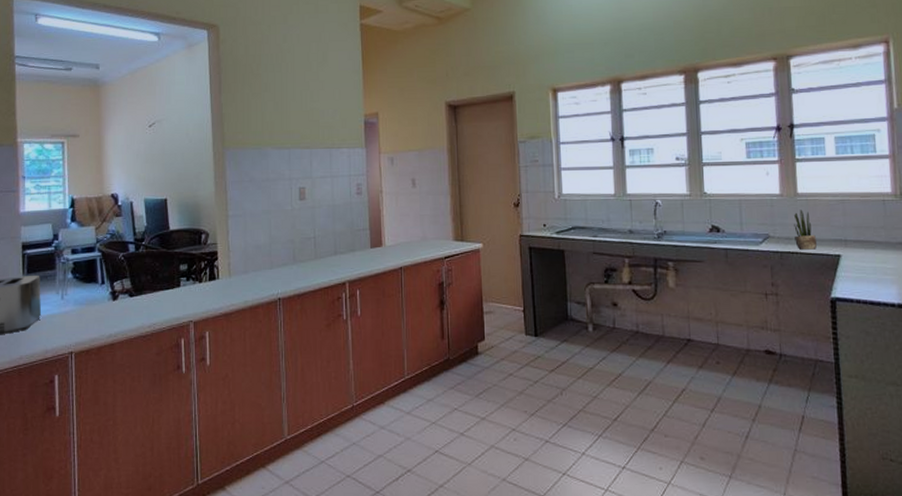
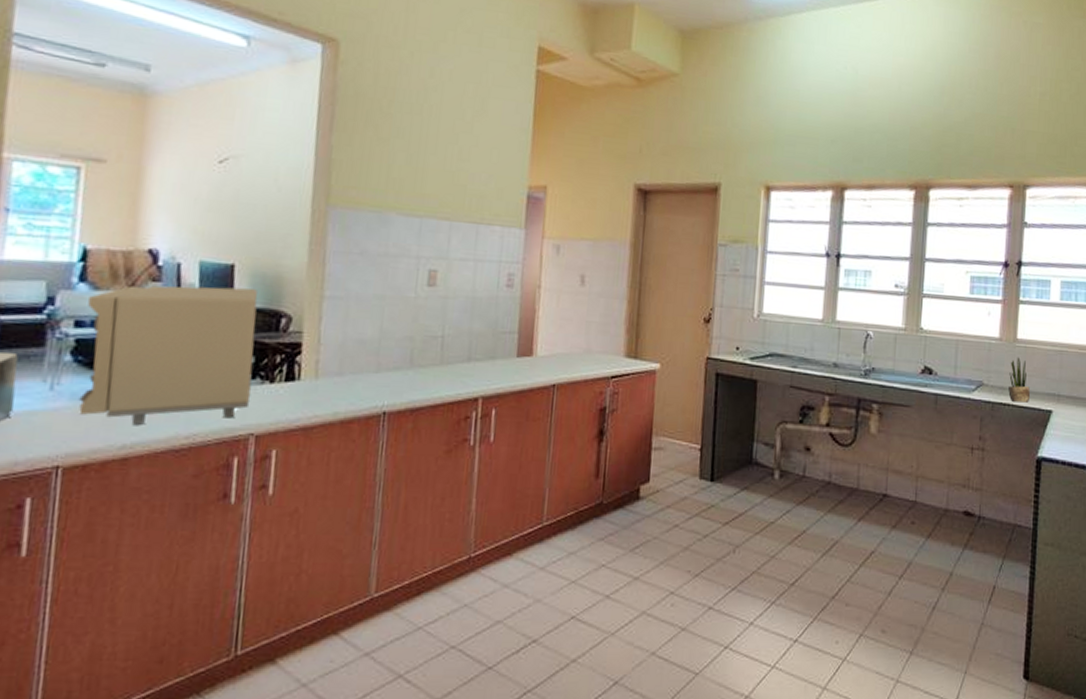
microwave: none [78,214,187,319] -> present [79,285,258,425]

